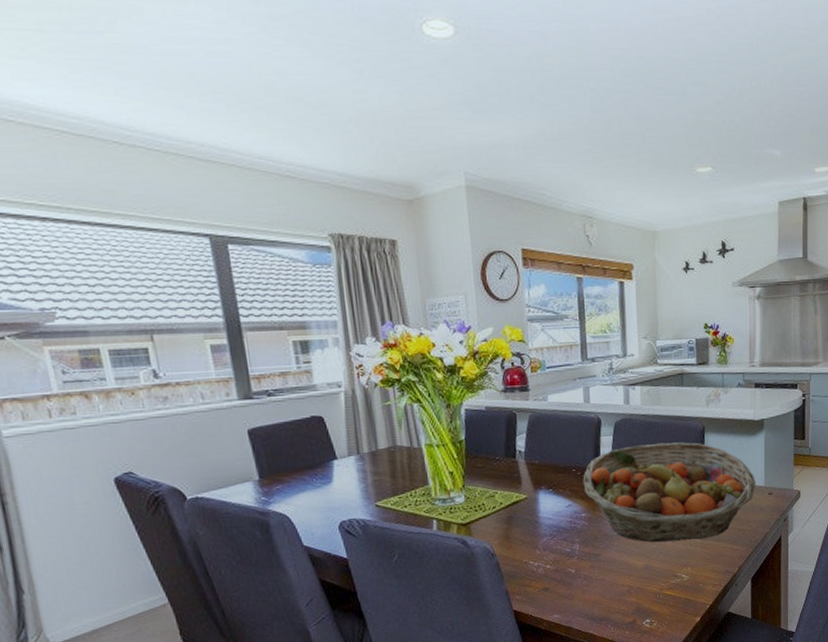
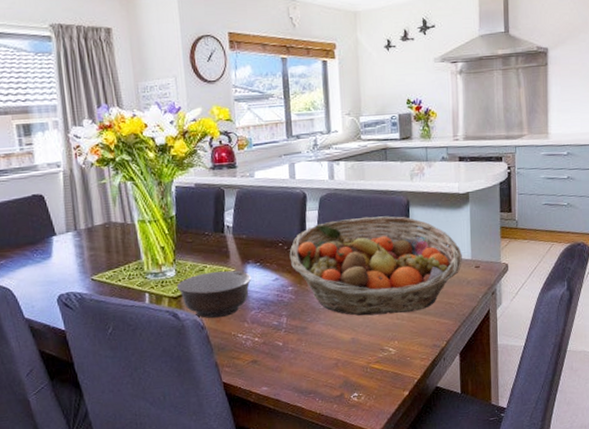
bowl: none [466,496,544,546] -> present [176,270,252,319]

